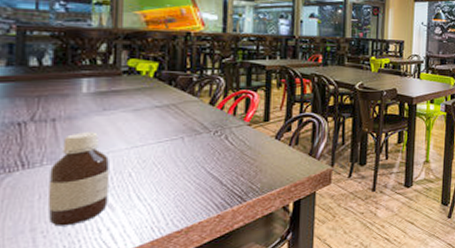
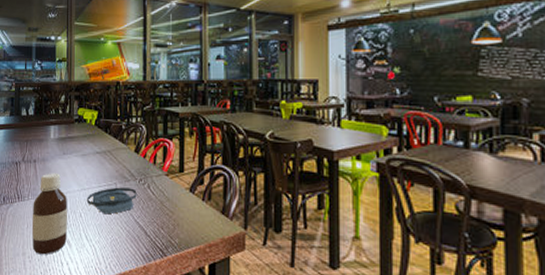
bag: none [141,141,211,170] -> present [87,187,137,215]

